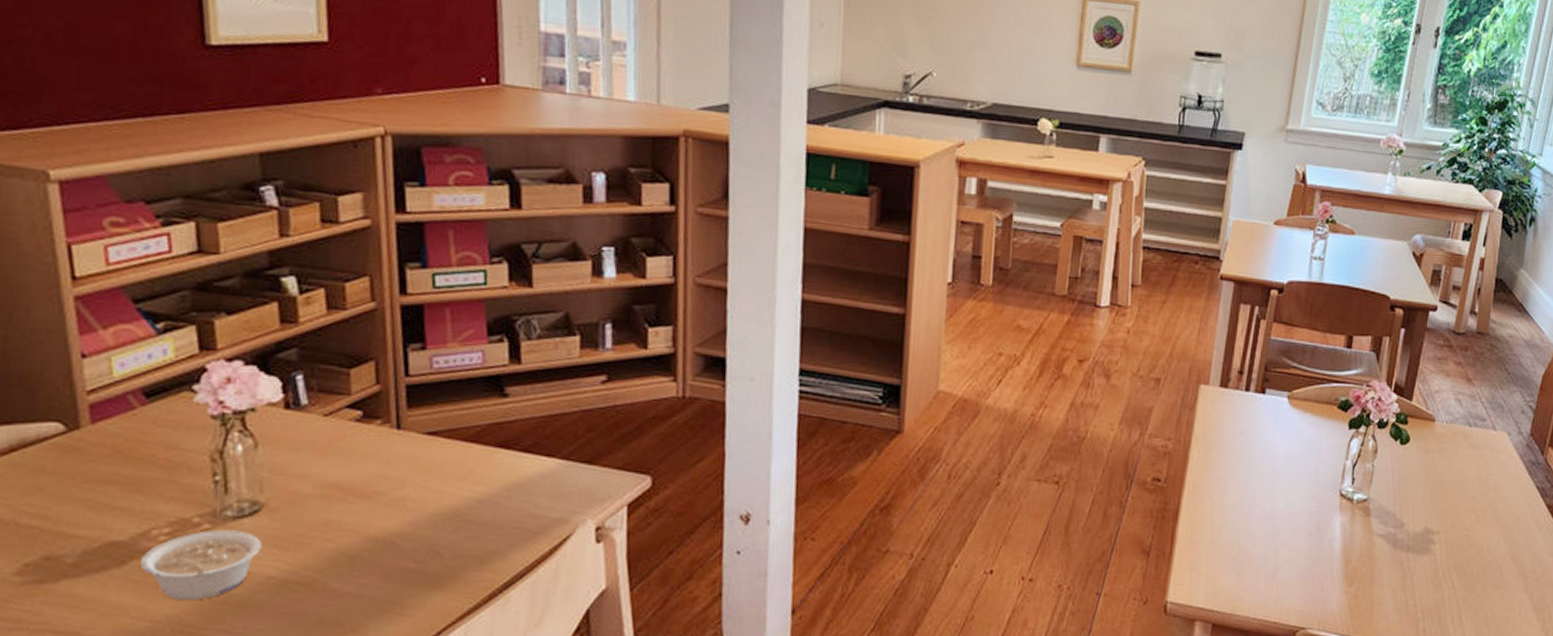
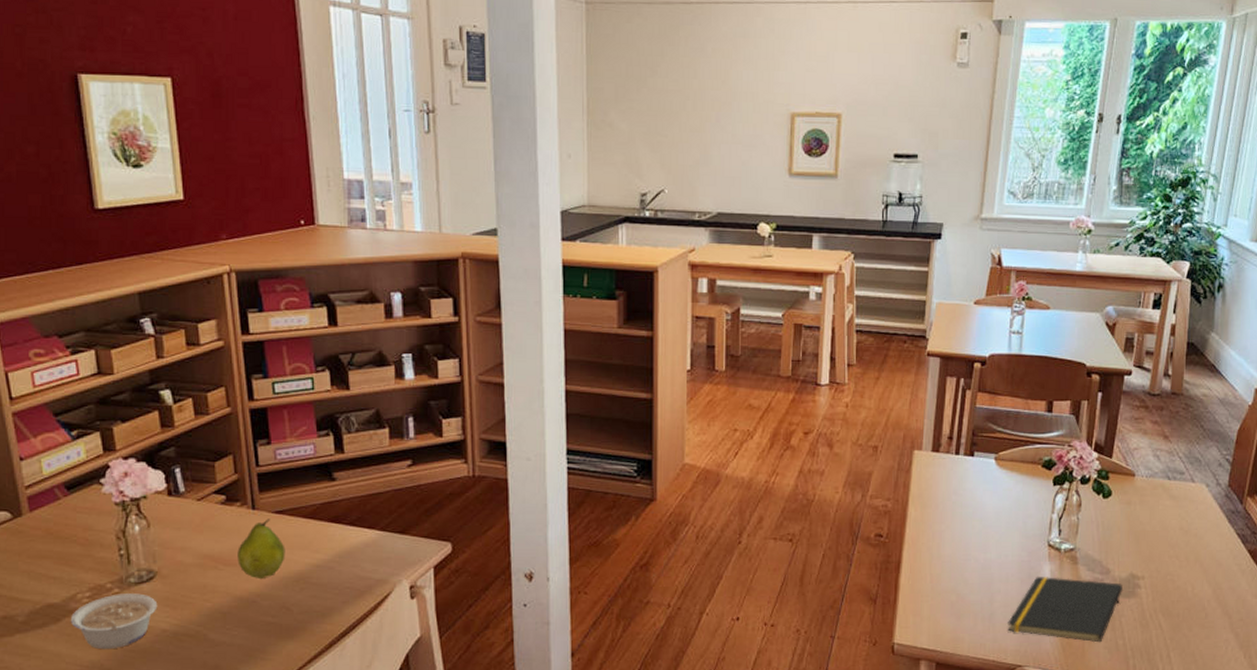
fruit: none [373,441,438,516] -> present [237,519,285,580]
notepad: none [1292,528,1417,603] -> present [1008,576,1124,643]

